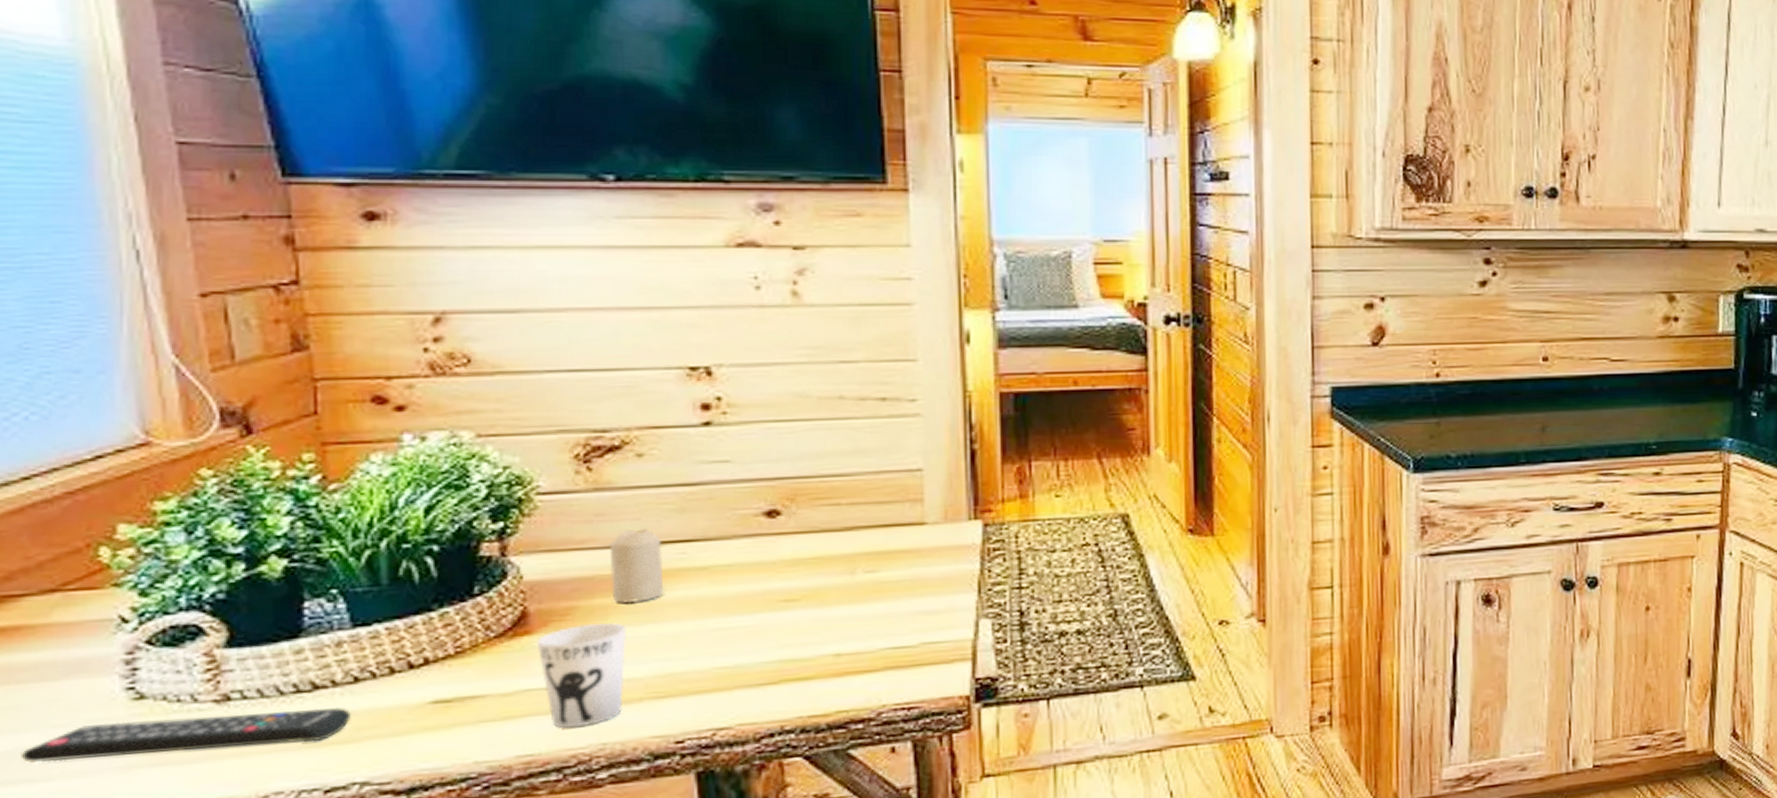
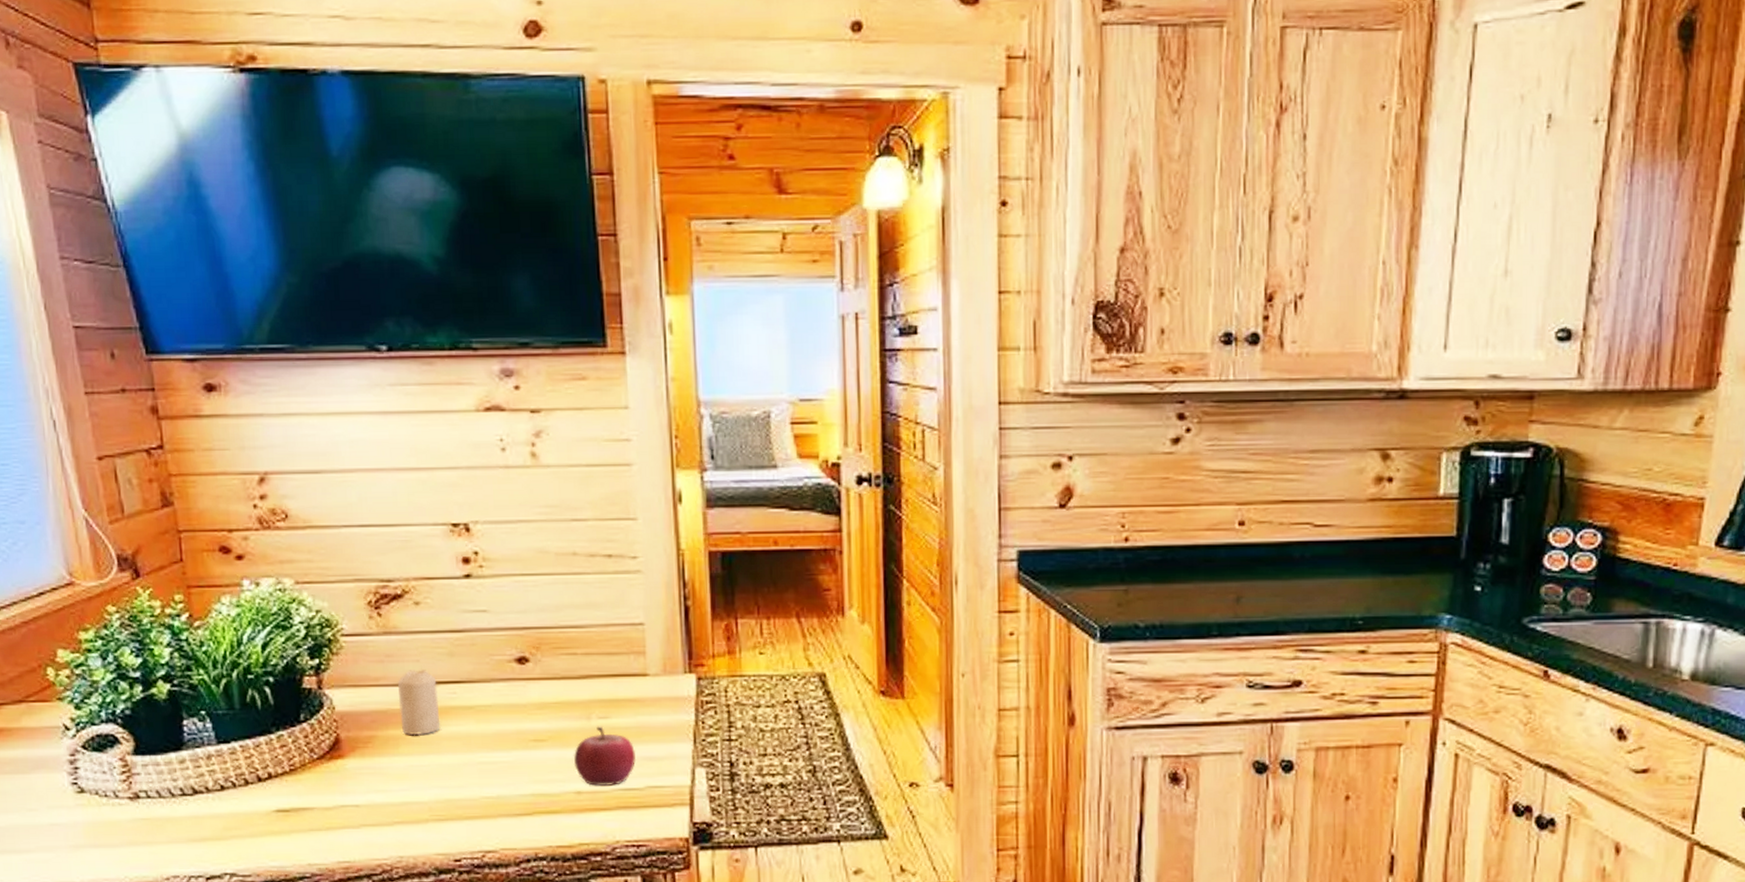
remote control: present [20,707,351,764] -> none [10,809,221,838]
cup: present [536,623,627,728] -> none [347,751,414,841]
fruit: none [832,581,910,647] -> present [573,726,637,786]

